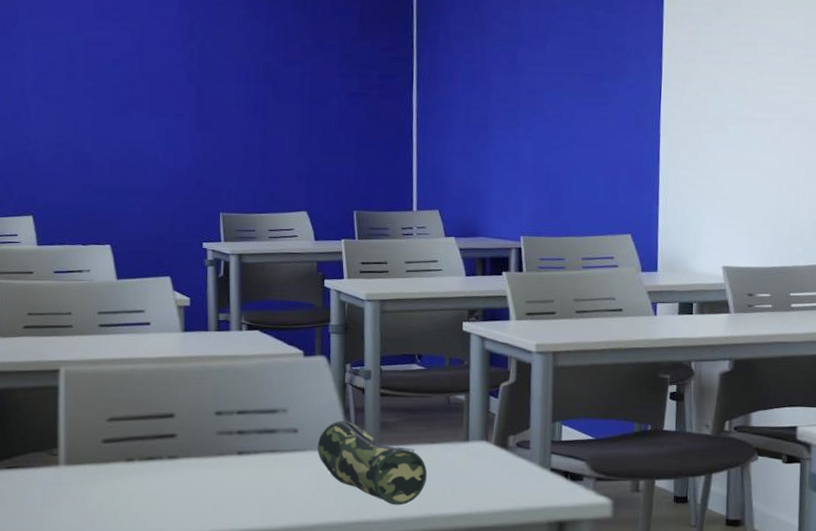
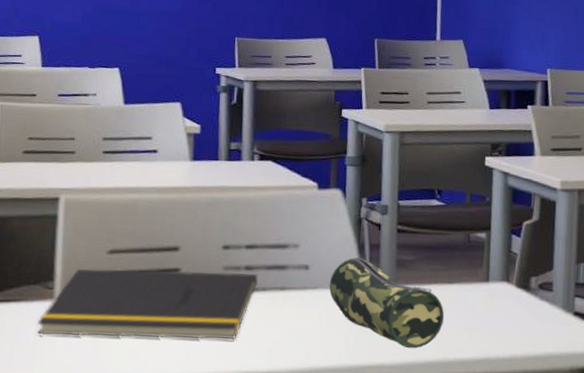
notepad: none [45,435,250,500] -> present [37,269,258,340]

